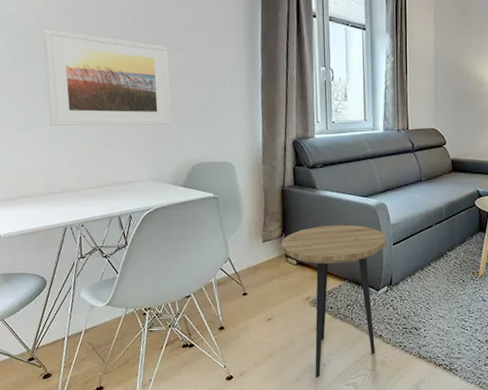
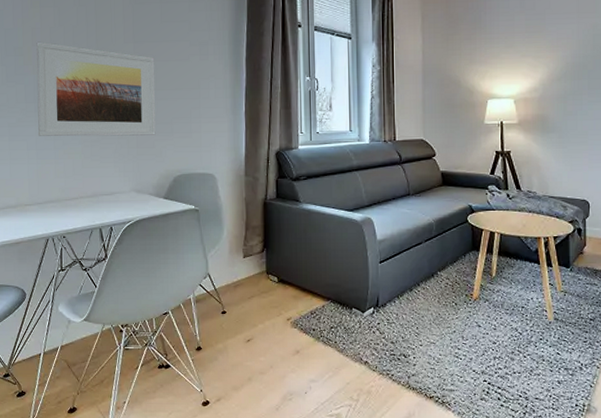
side table: present [280,224,388,378] -> none [262,240,374,407]

